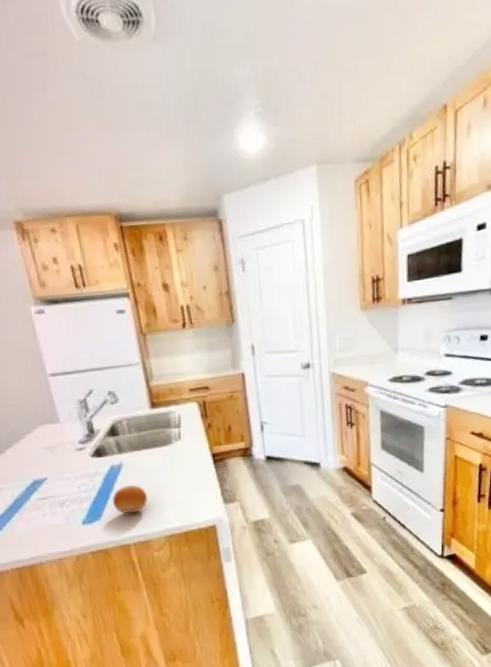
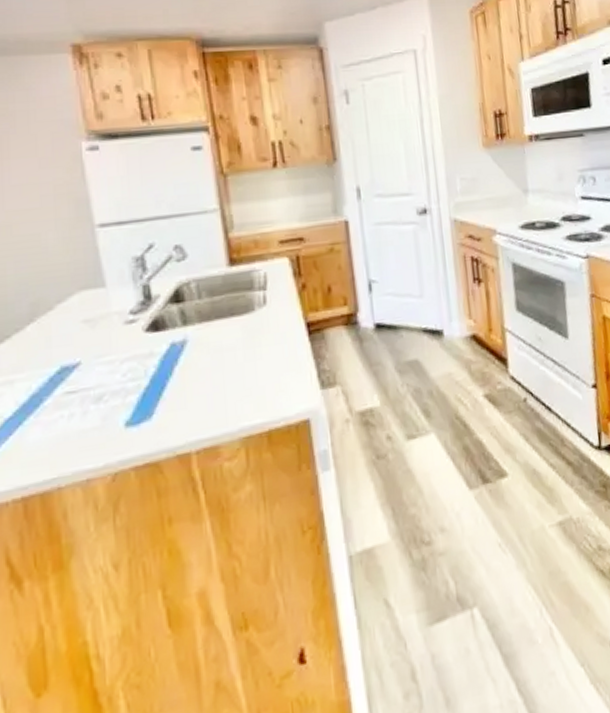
fruit: present [112,485,148,515] -> none [169,368,219,410]

